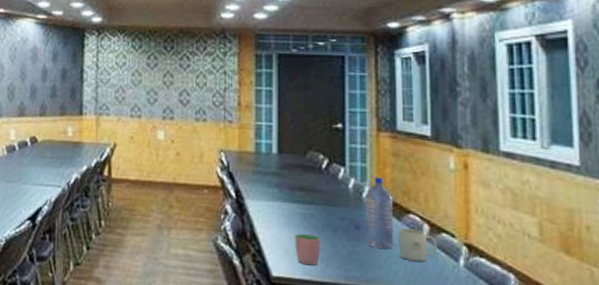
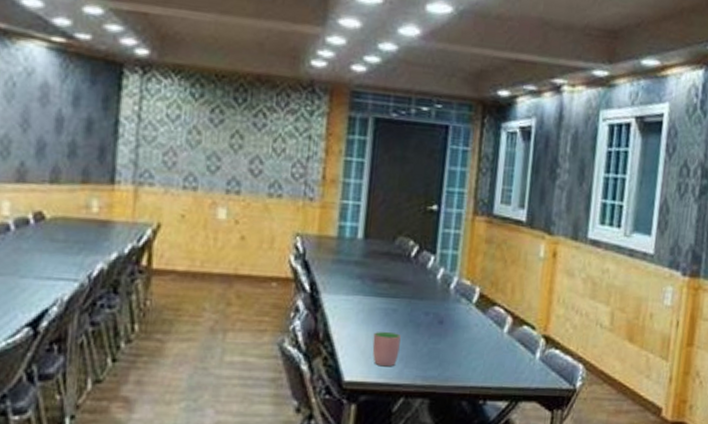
water bottle: present [366,177,394,249] -> none [448,266,480,344]
mug: present [398,228,437,262] -> none [479,321,518,356]

